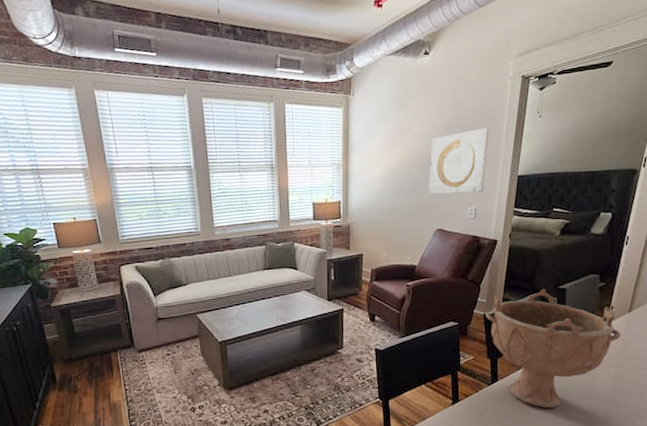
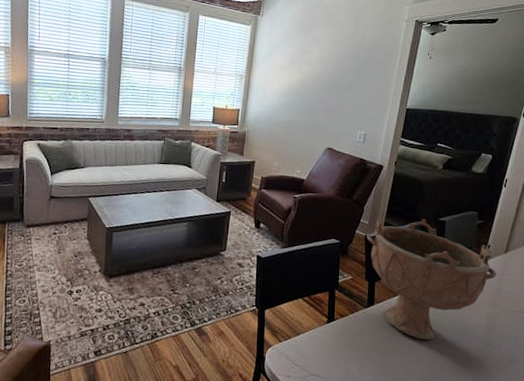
wall art: present [428,127,490,195] -> none [322,61,384,120]

